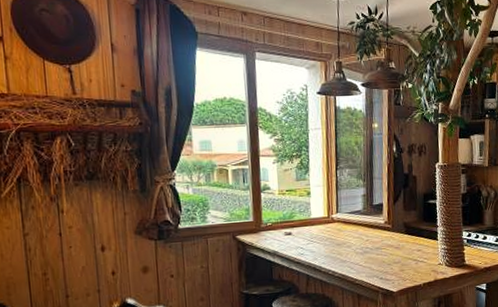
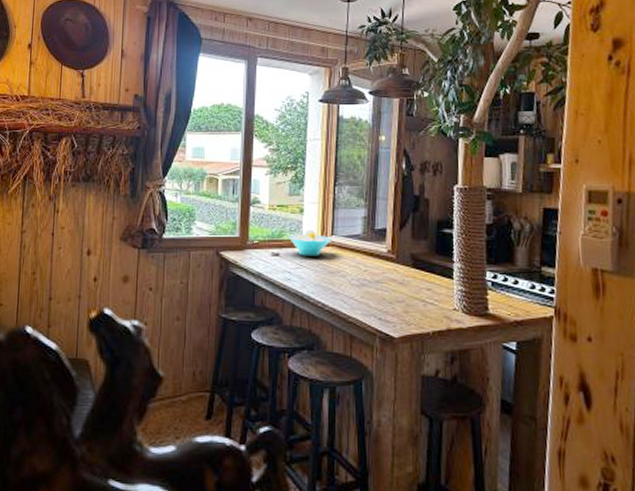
fruit bowl: none [299,209,337,233] -> present [289,229,332,256]

